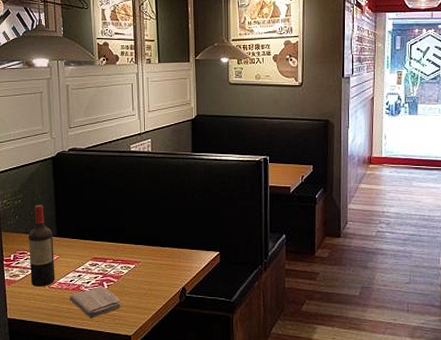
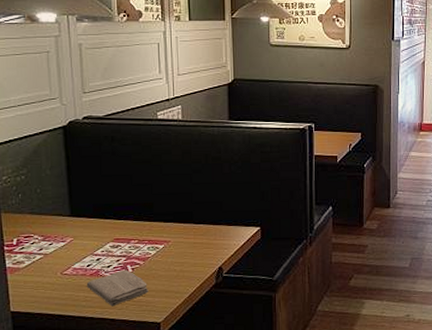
wine bottle: present [28,205,55,287] -> none [34,181,69,274]

